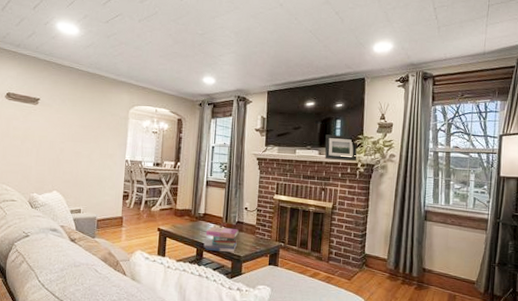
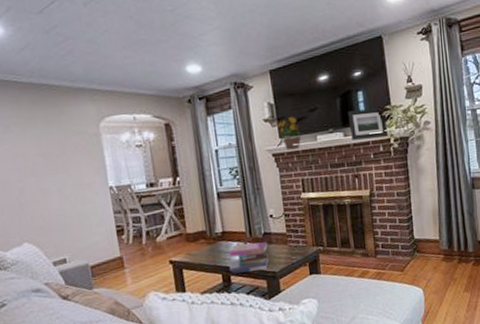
flowerpot: none [265,130,284,158] -> present [277,116,302,150]

